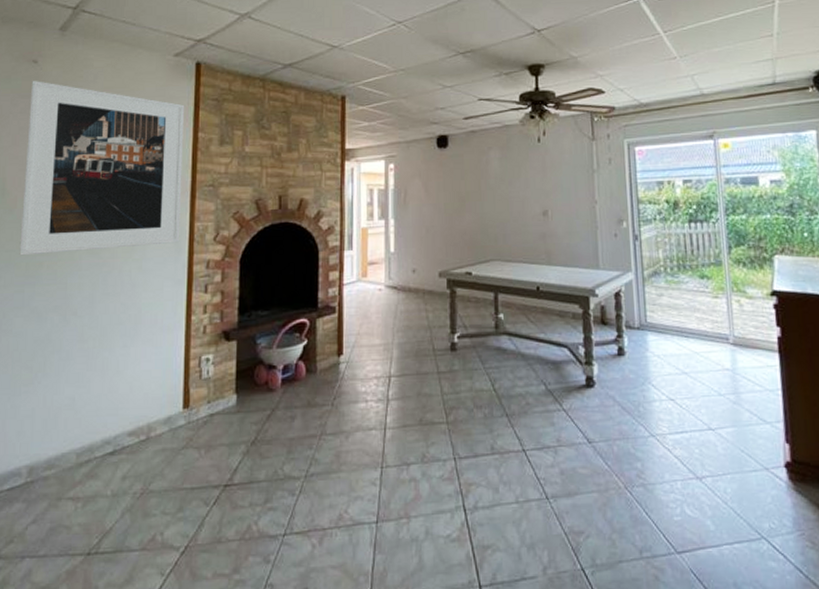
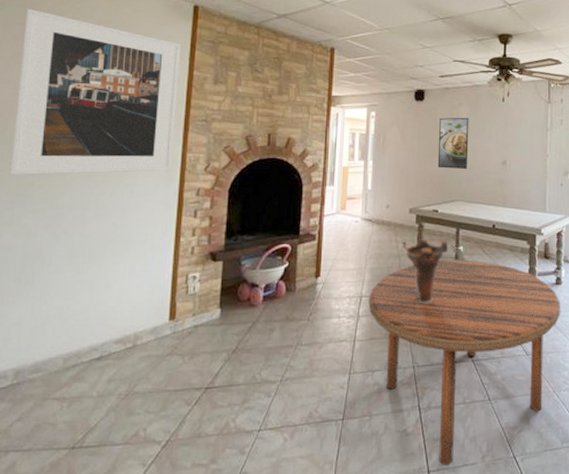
dining table: none [398,329,627,580] -> present [368,259,561,467]
vase: none [431,306,485,383] -> present [401,239,447,303]
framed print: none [466,163,503,224] -> present [437,117,469,170]

